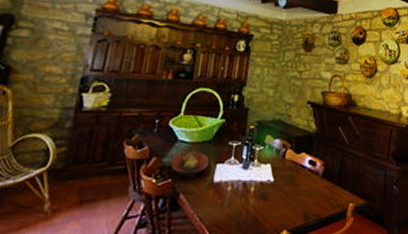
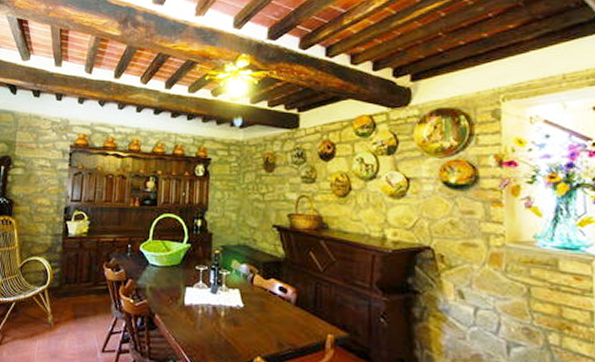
fruit bowl: present [170,150,209,179] -> none [145,274,178,301]

